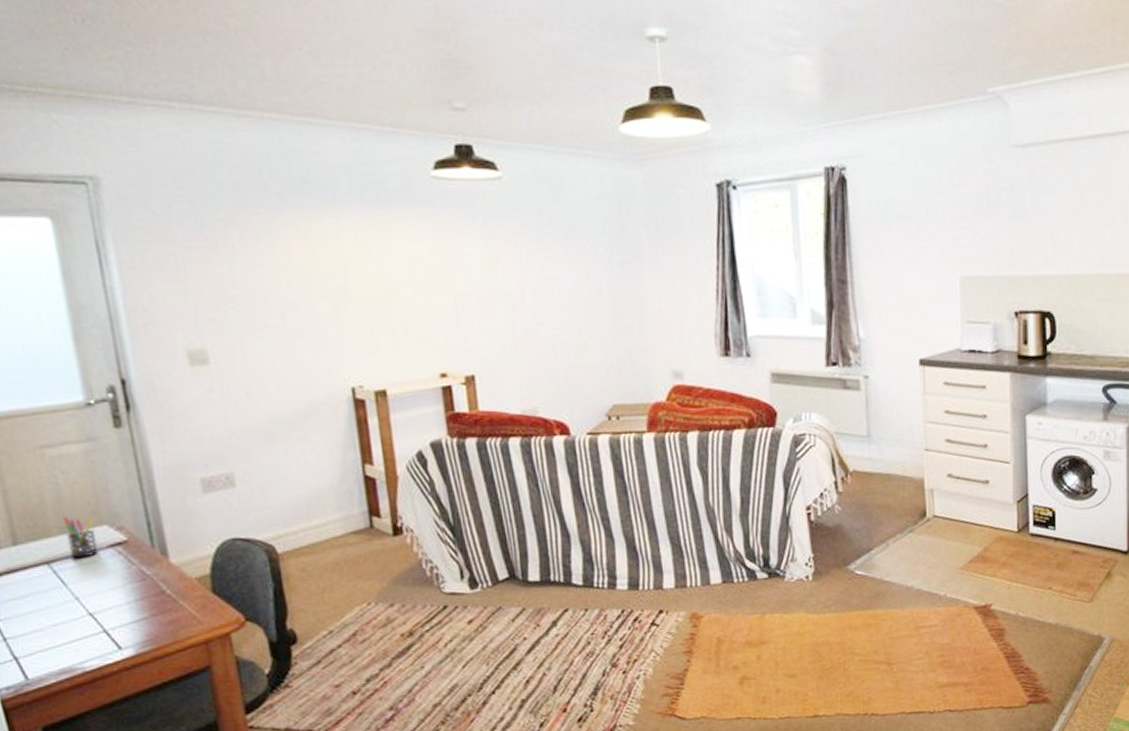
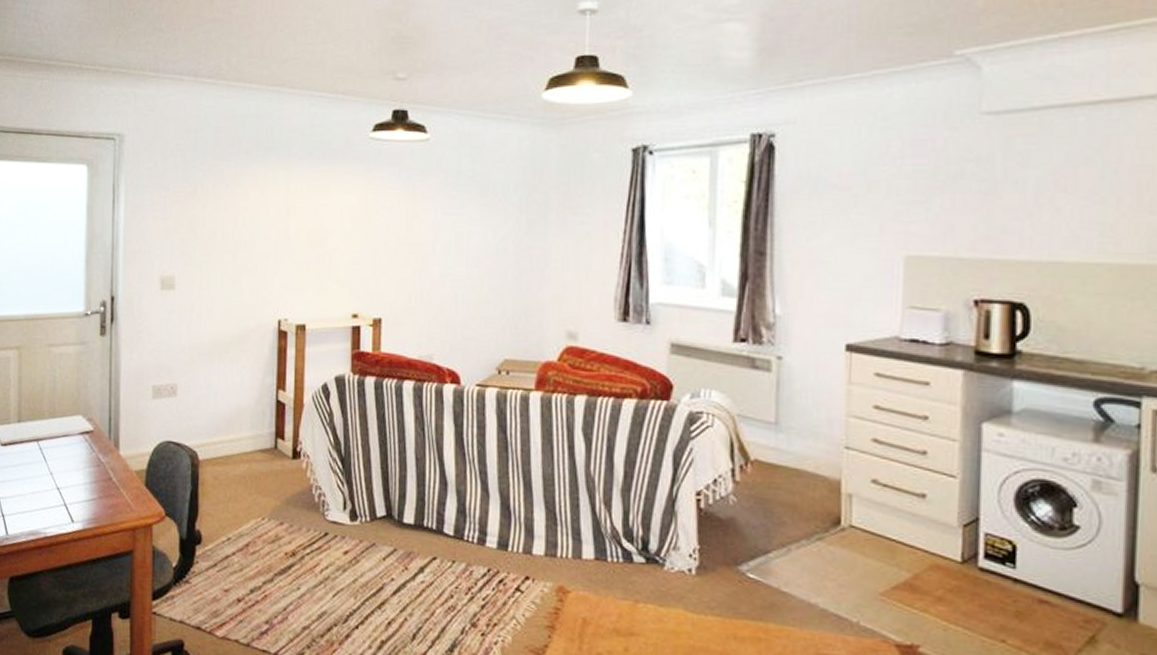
pen holder: present [63,516,99,559] -> none [53,404,74,441]

